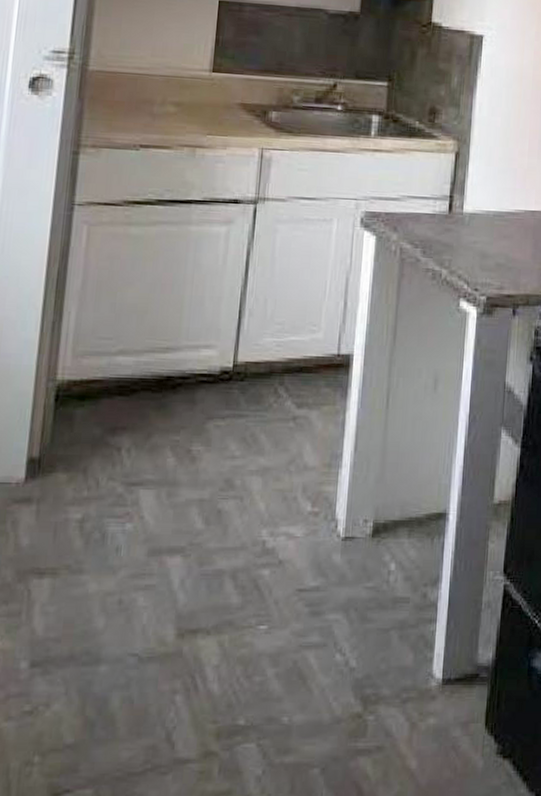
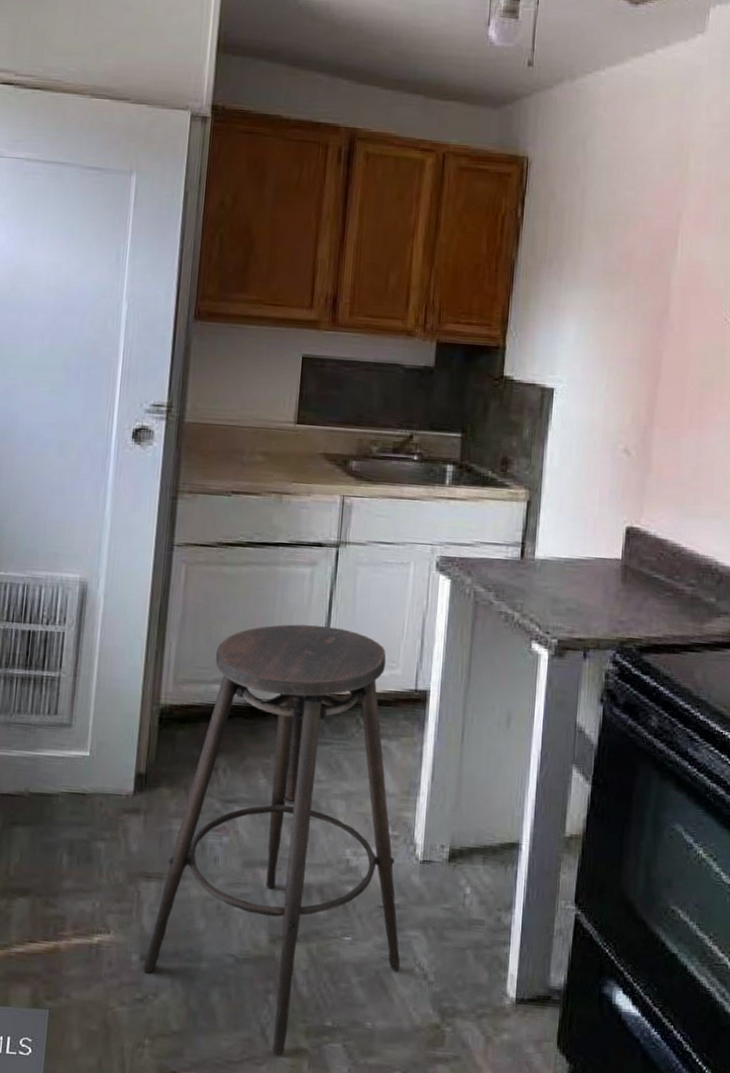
stool: none [32,288,320,761] -> present [142,624,401,1055]

